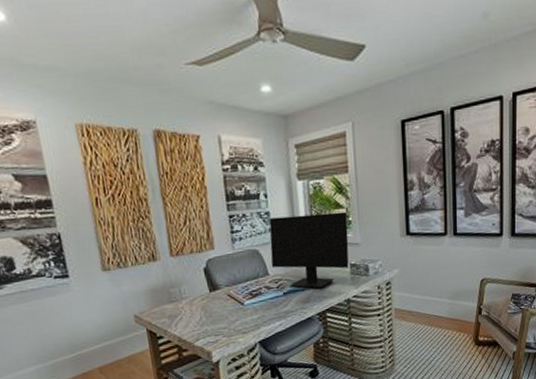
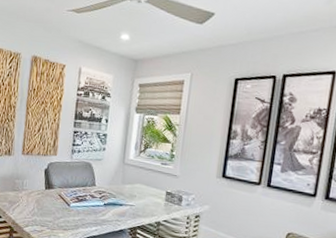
computer monitor: present [269,211,349,289] -> none [99,139,173,207]

